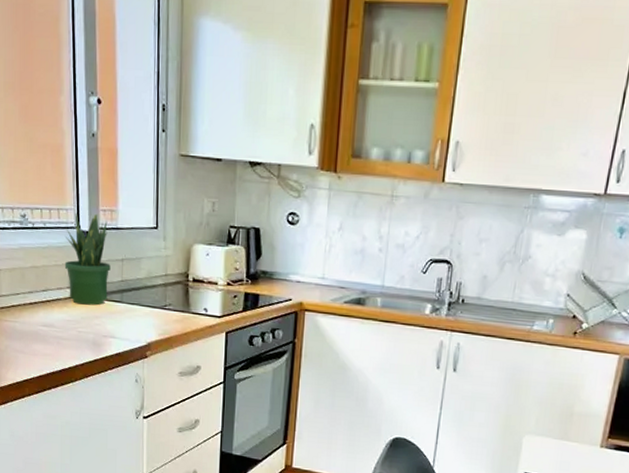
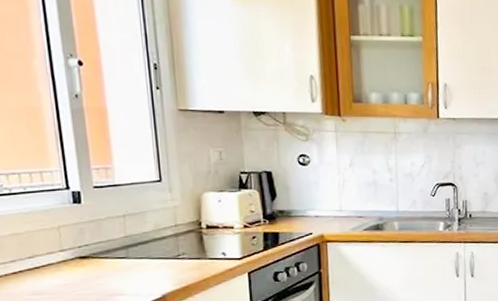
planter: present [64,212,111,305] -> none [52,173,111,267]

